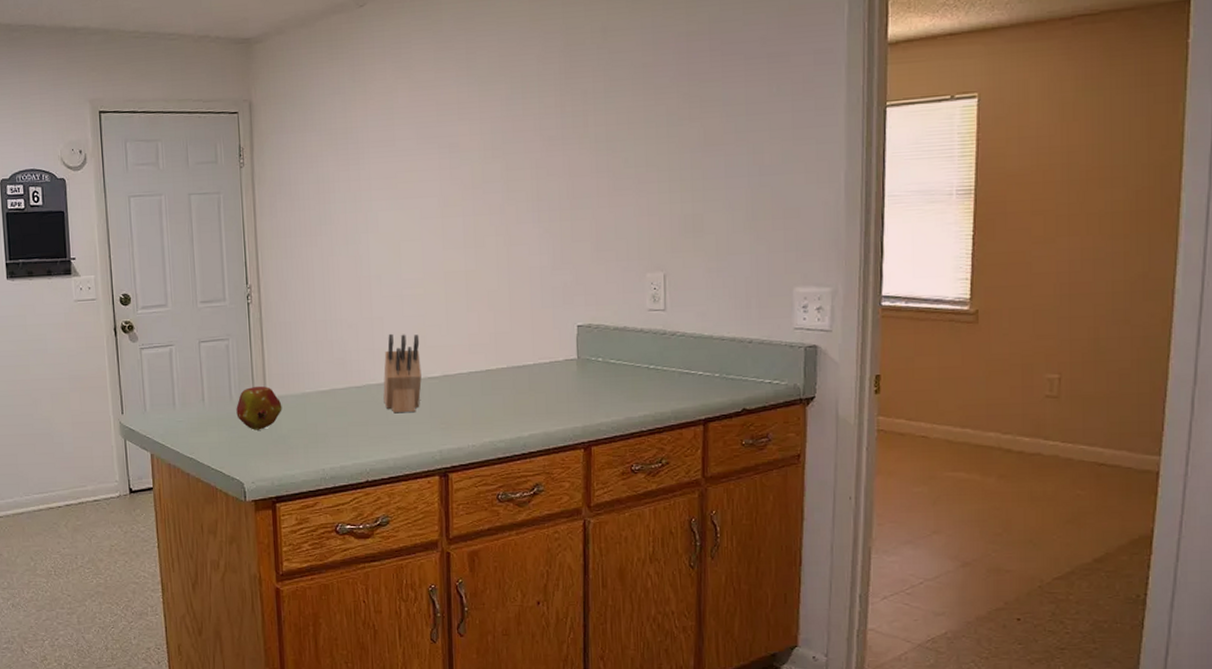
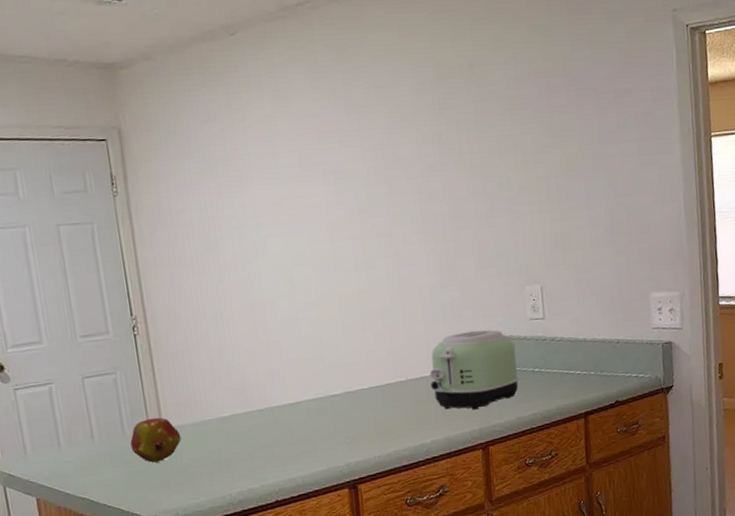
knife block: present [383,333,422,412] -> none [284,355,324,432]
toaster: none [533,318,631,405] -> present [429,330,519,410]

